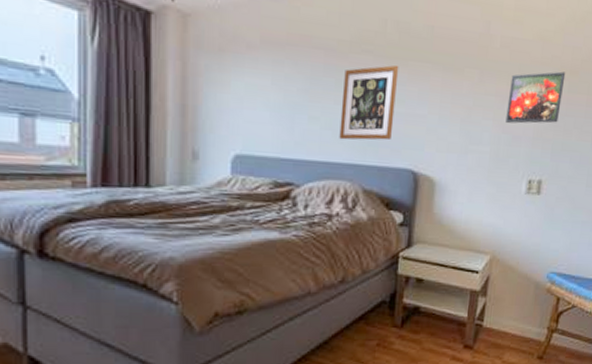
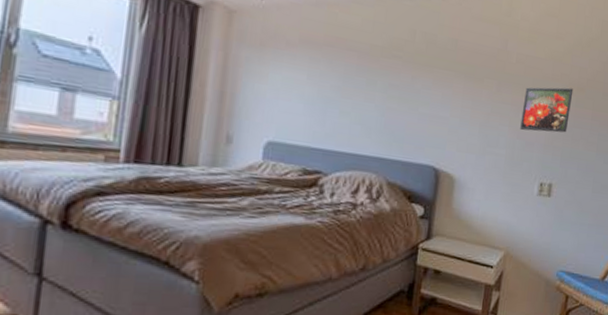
wall art: present [339,65,399,140] -> none [367,70,425,138]

